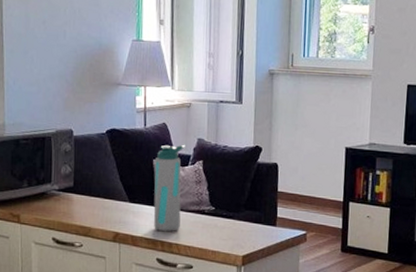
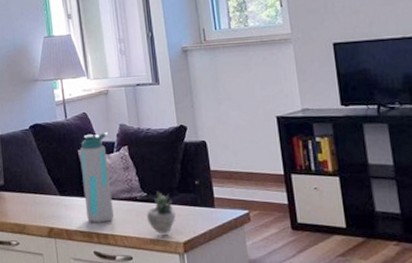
succulent plant: none [212,200,265,248] -> present [147,181,198,235]

